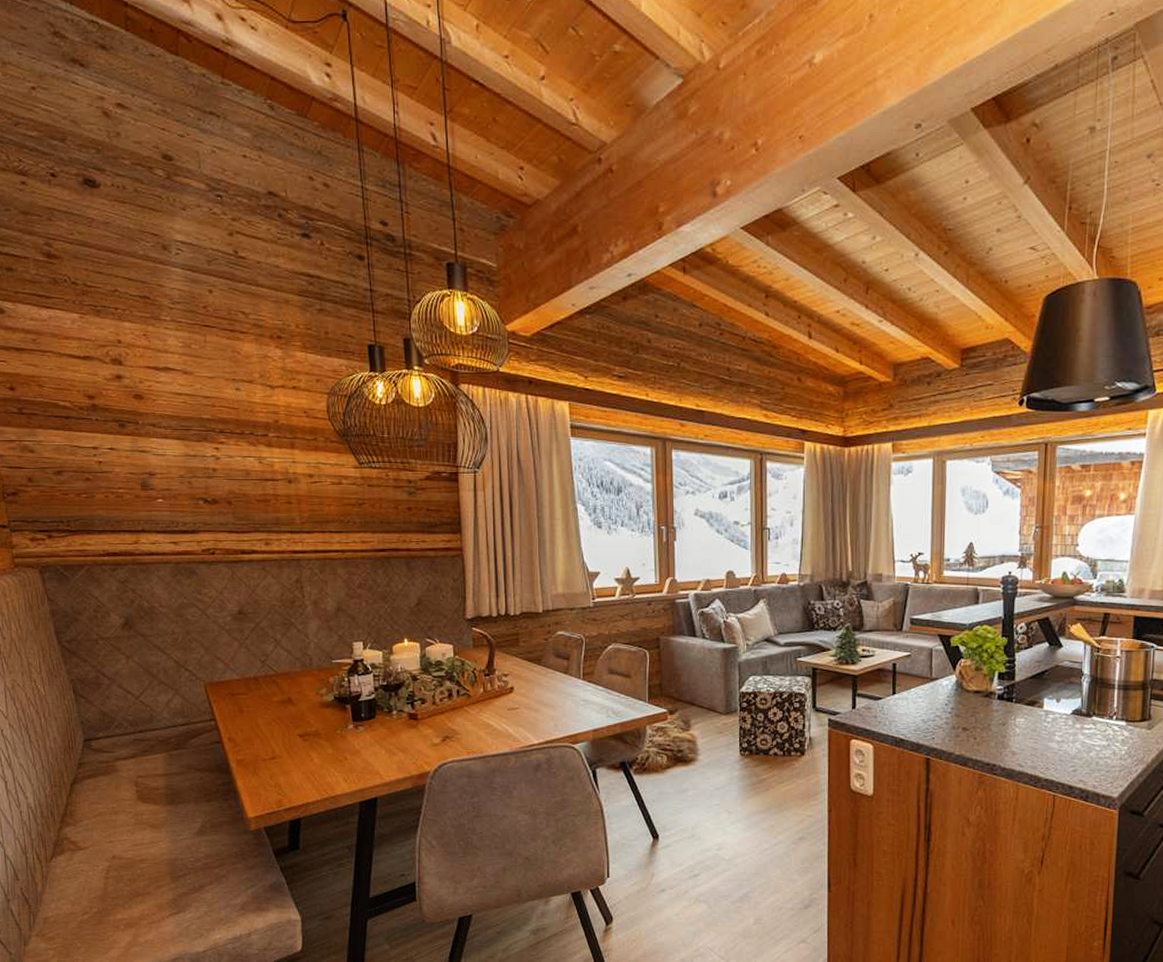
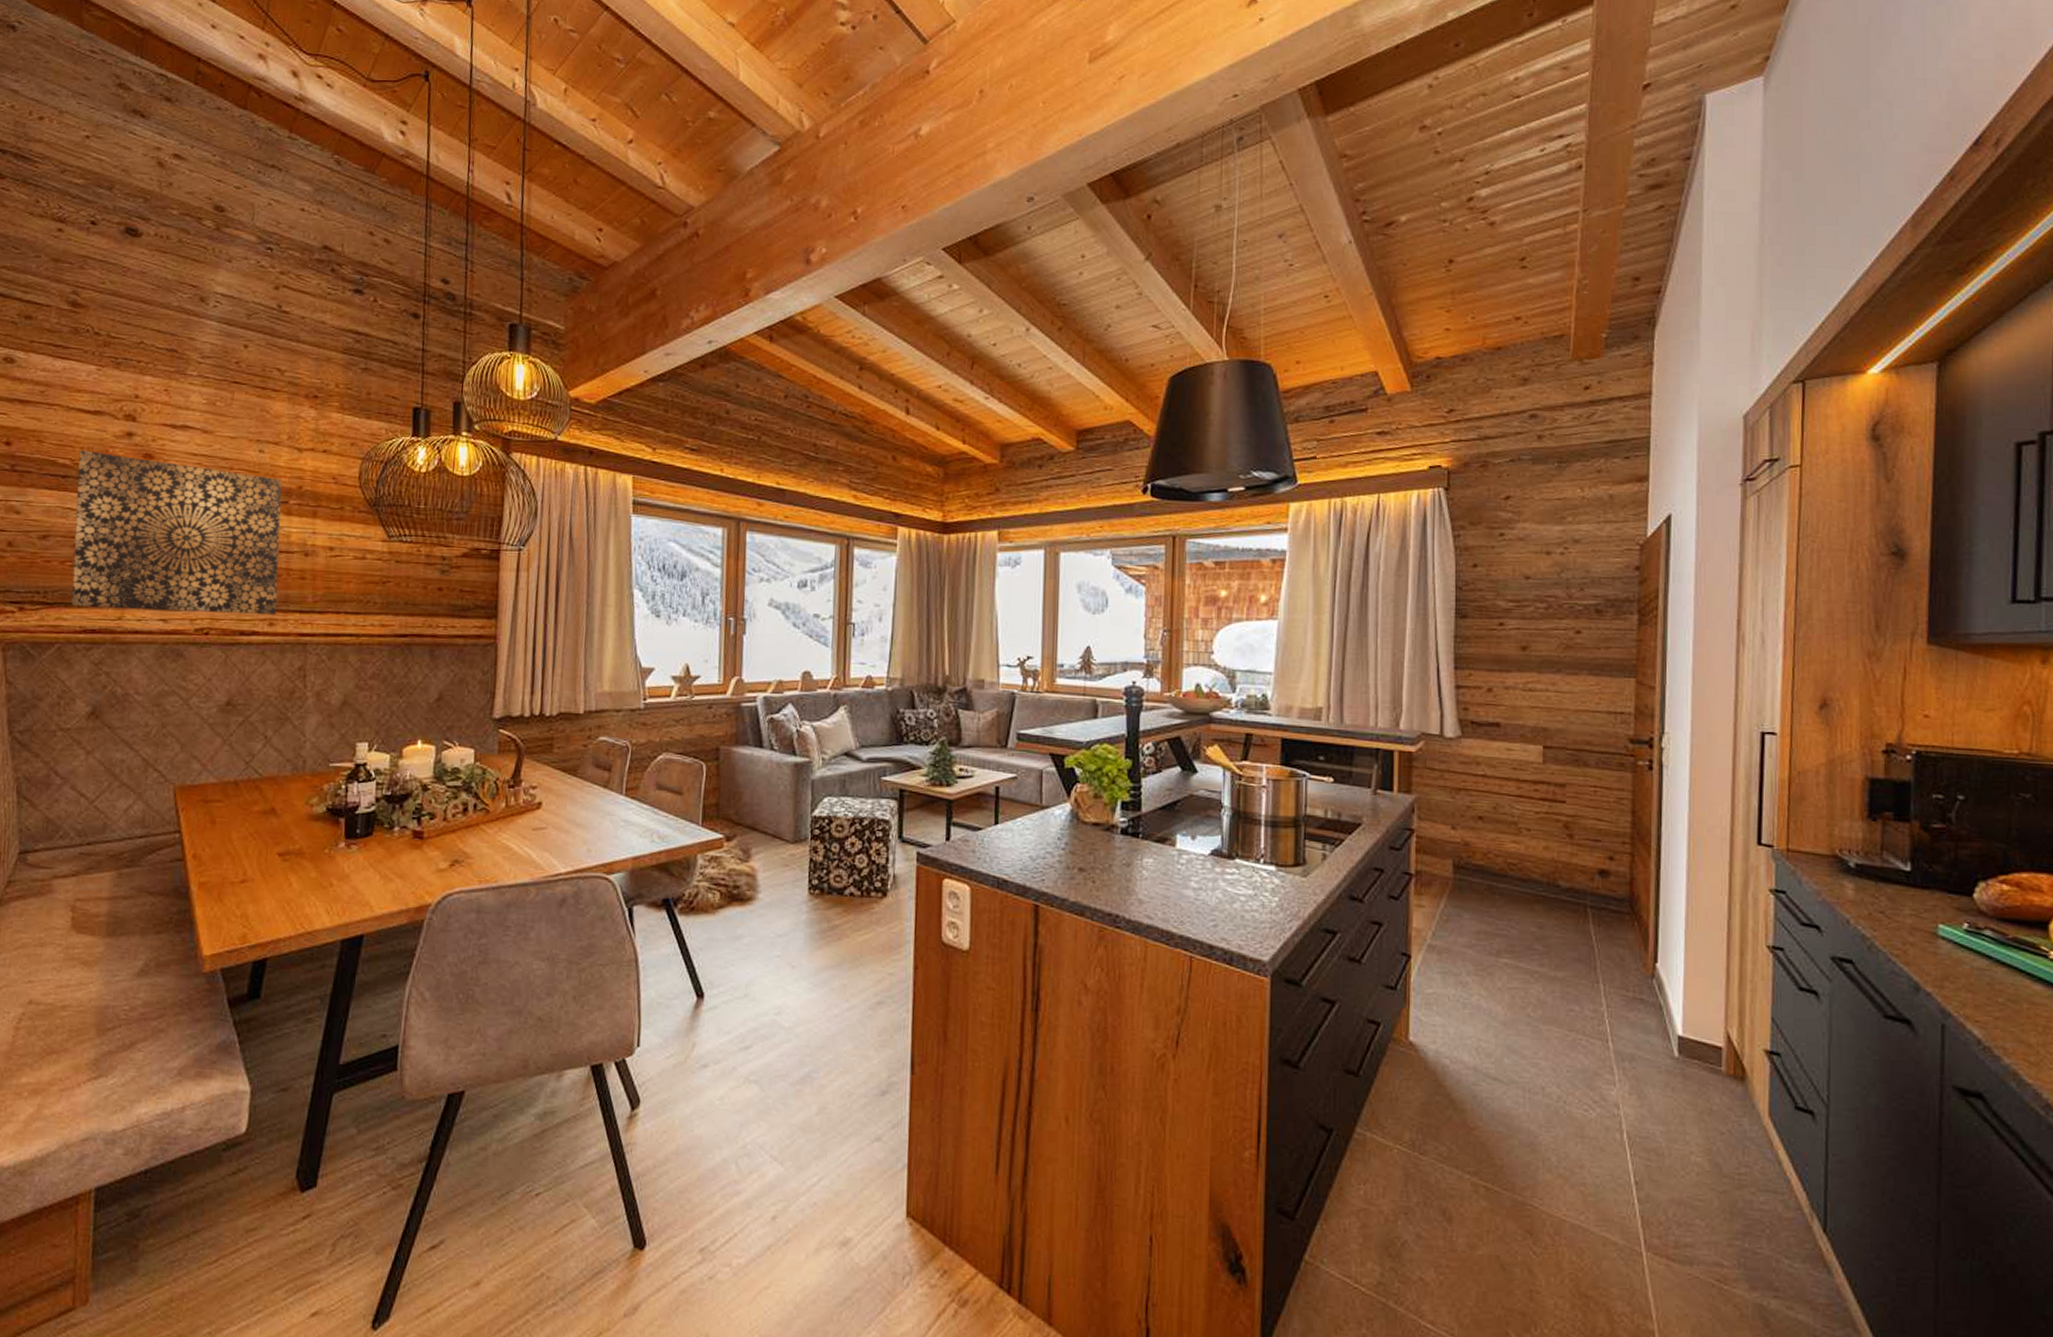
wall art: none [76,393,270,536] -> present [71,450,282,616]

